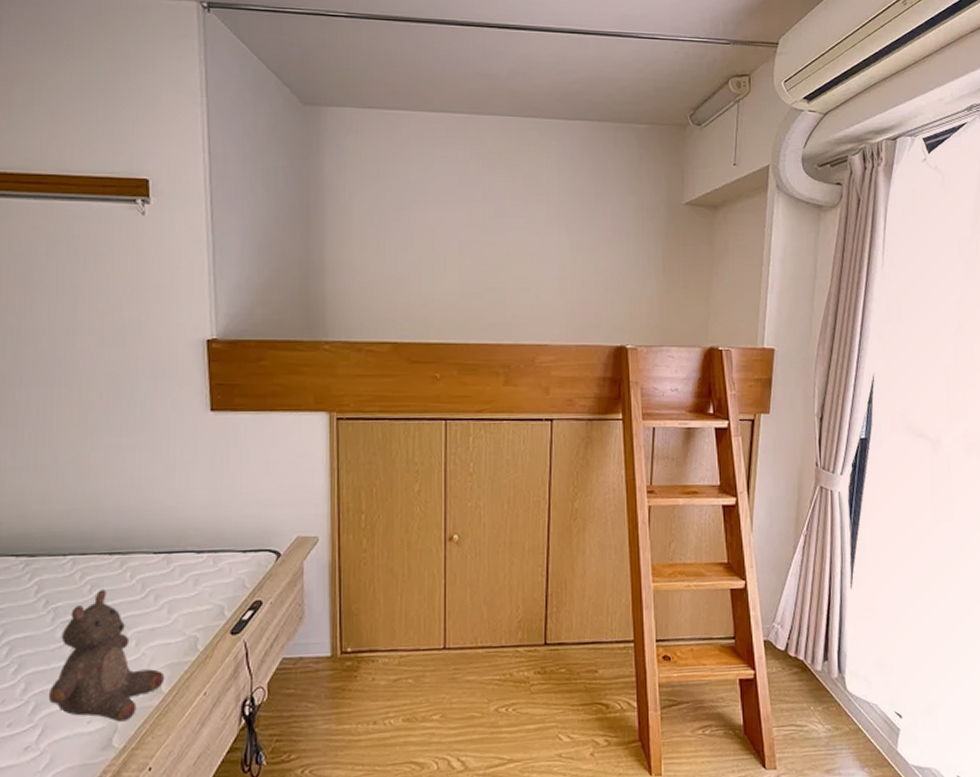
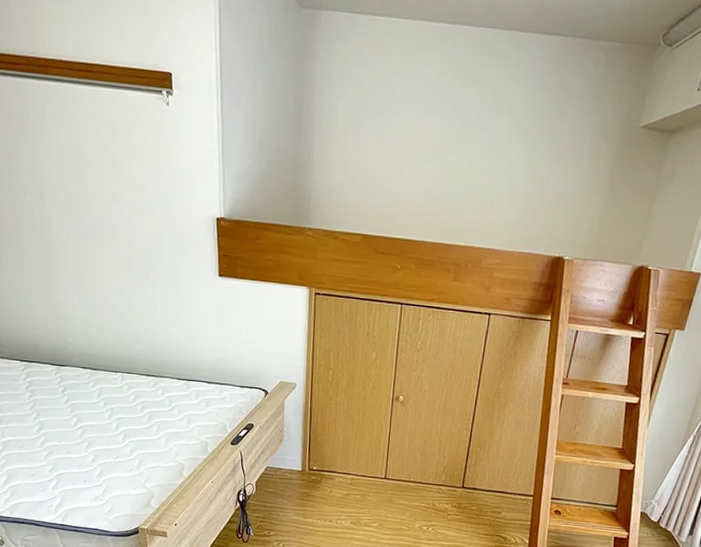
stuffed bear: present [48,589,164,722] -> none [109,400,185,492]

